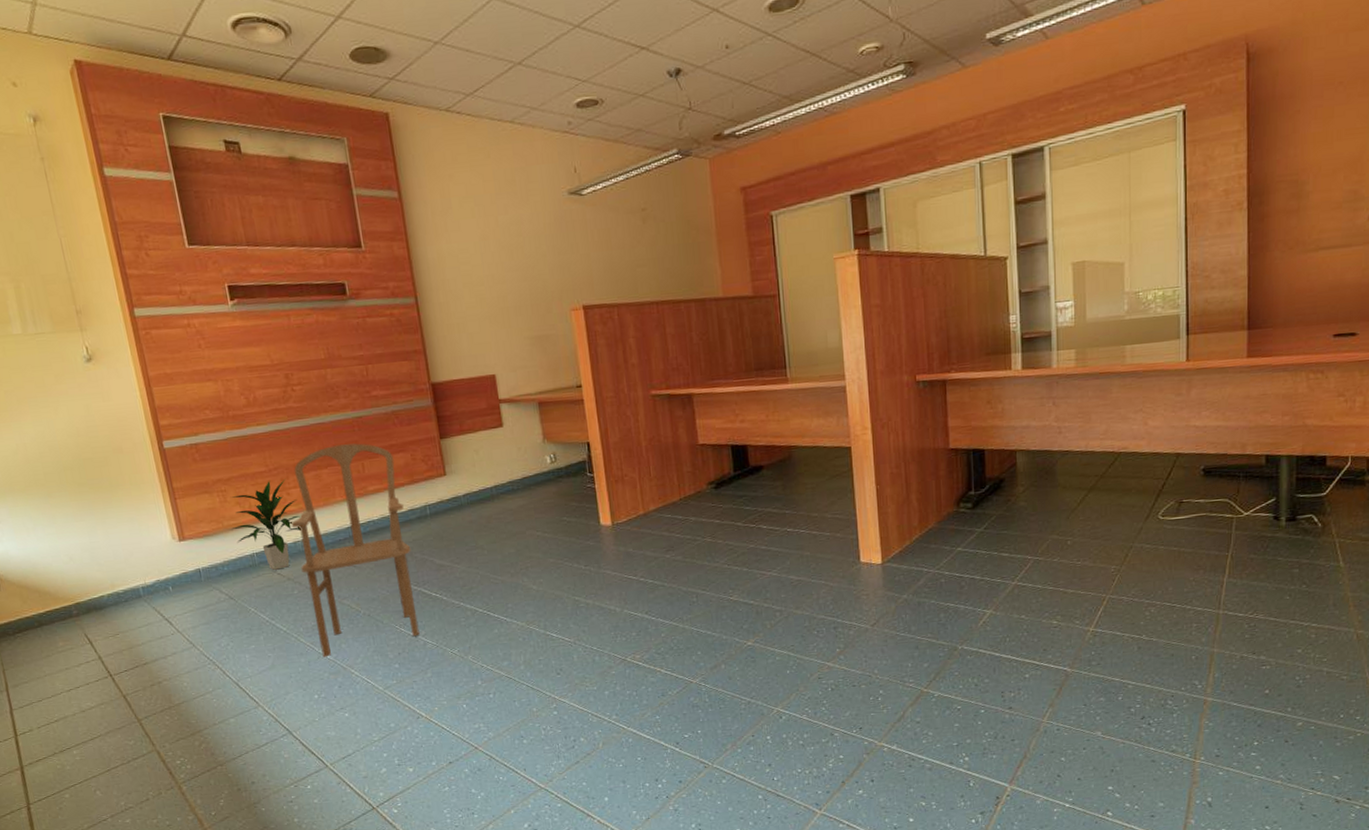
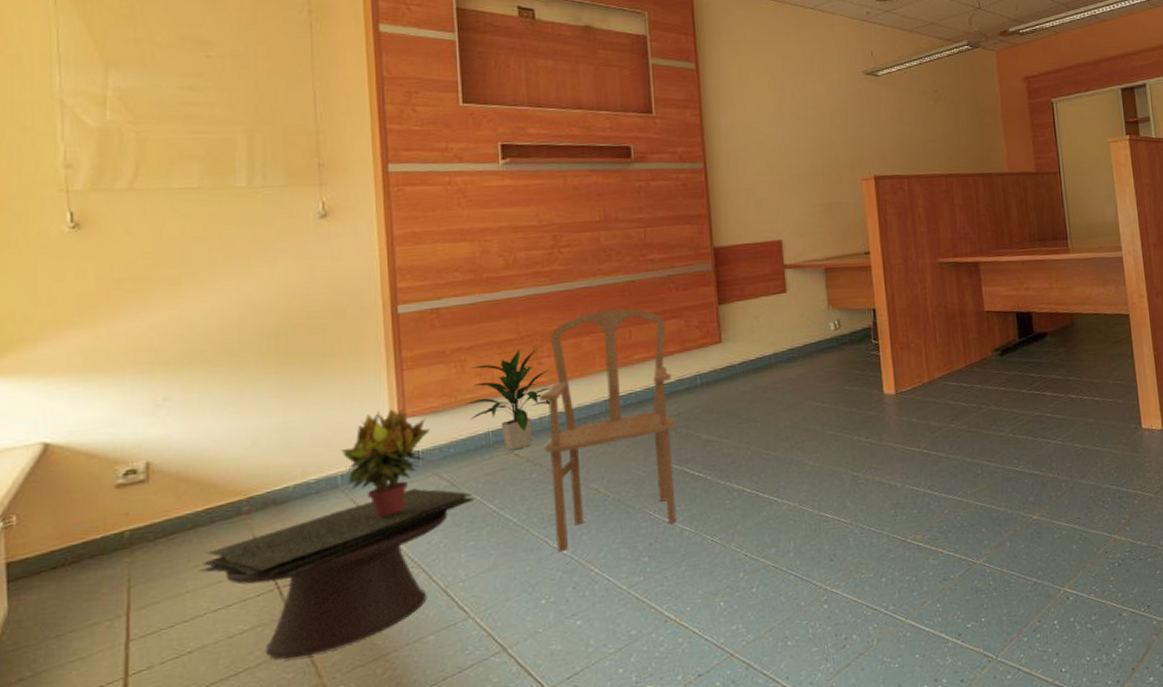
side table: none [49,600,251,731] -> present [197,488,475,660]
potted plant: none [139,531,206,623] -> present [341,408,430,518]

